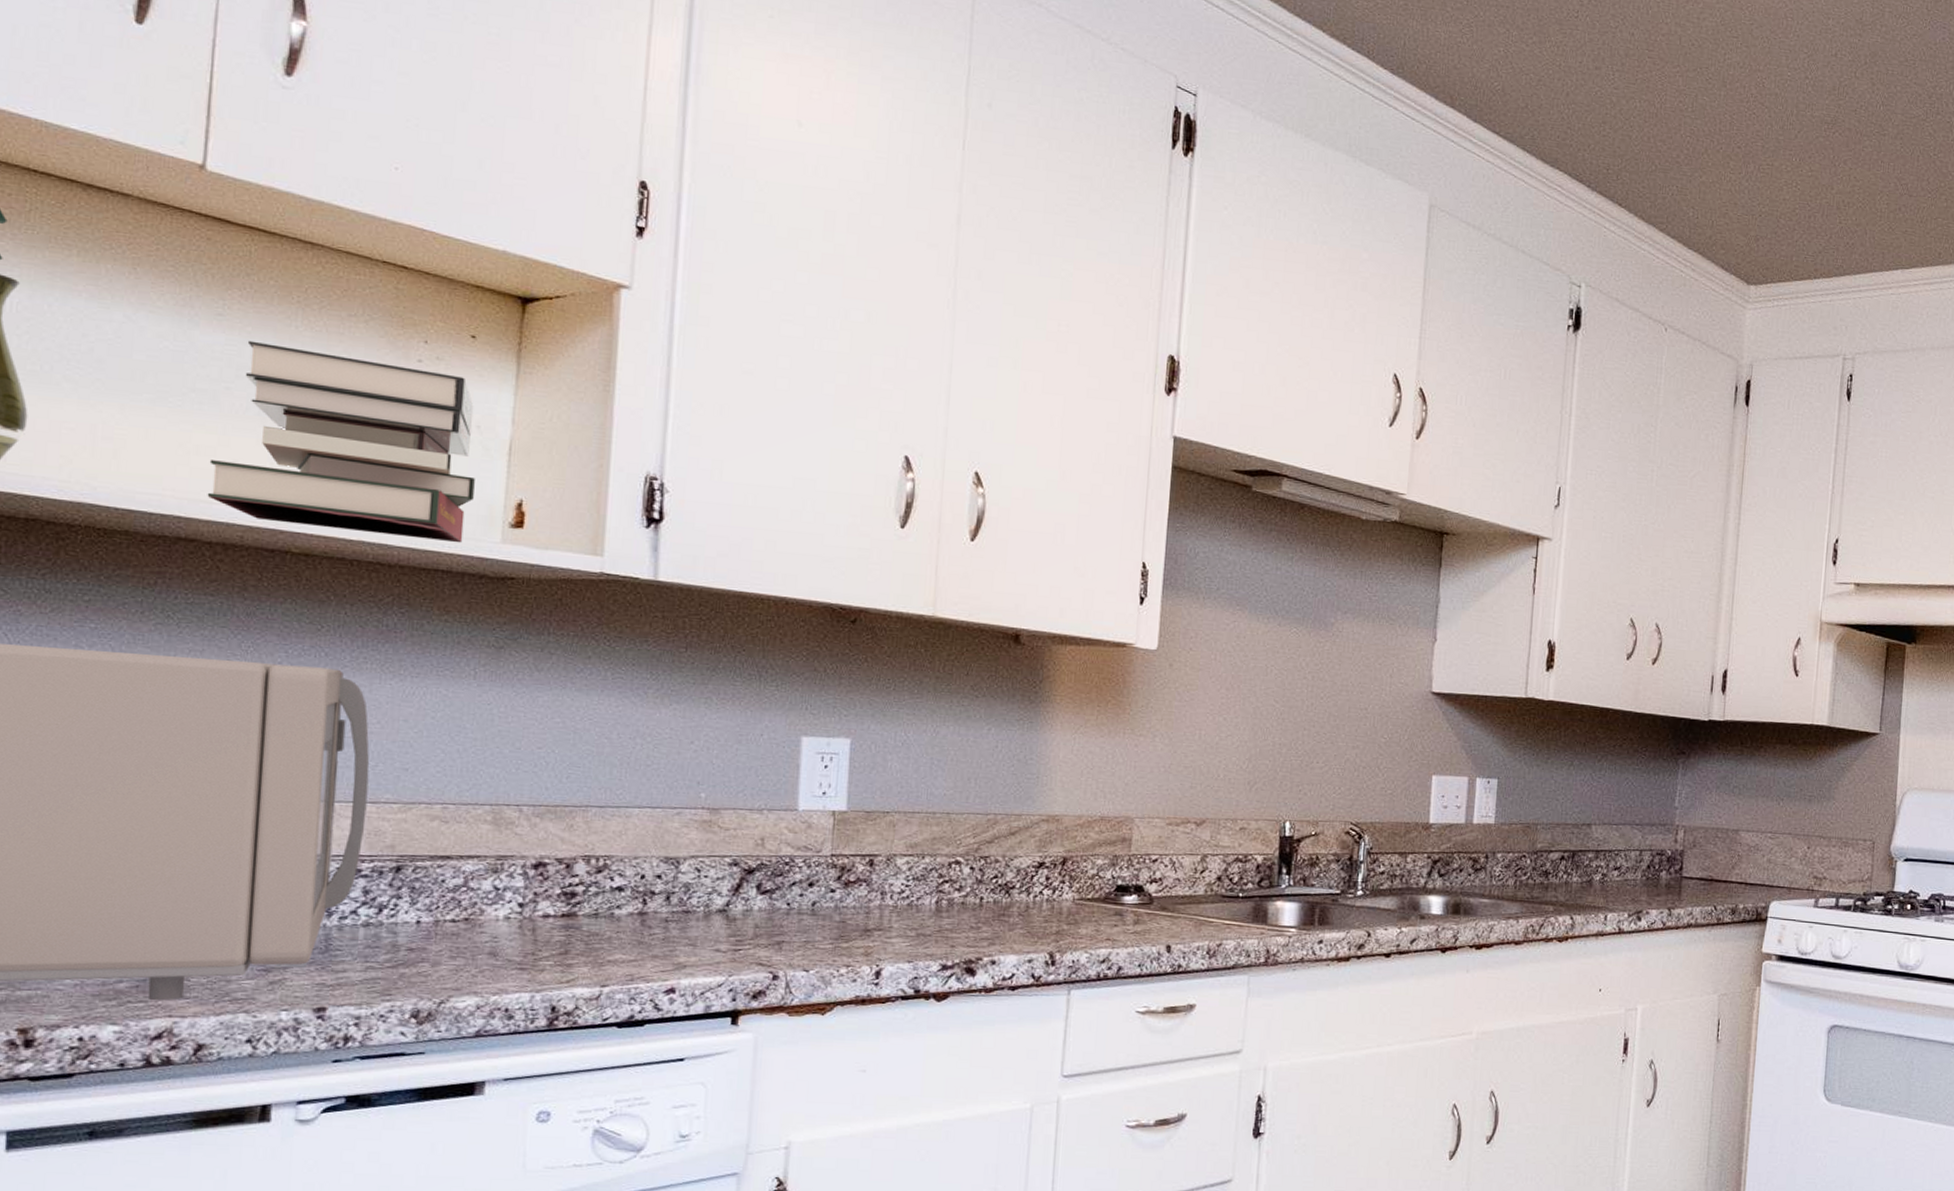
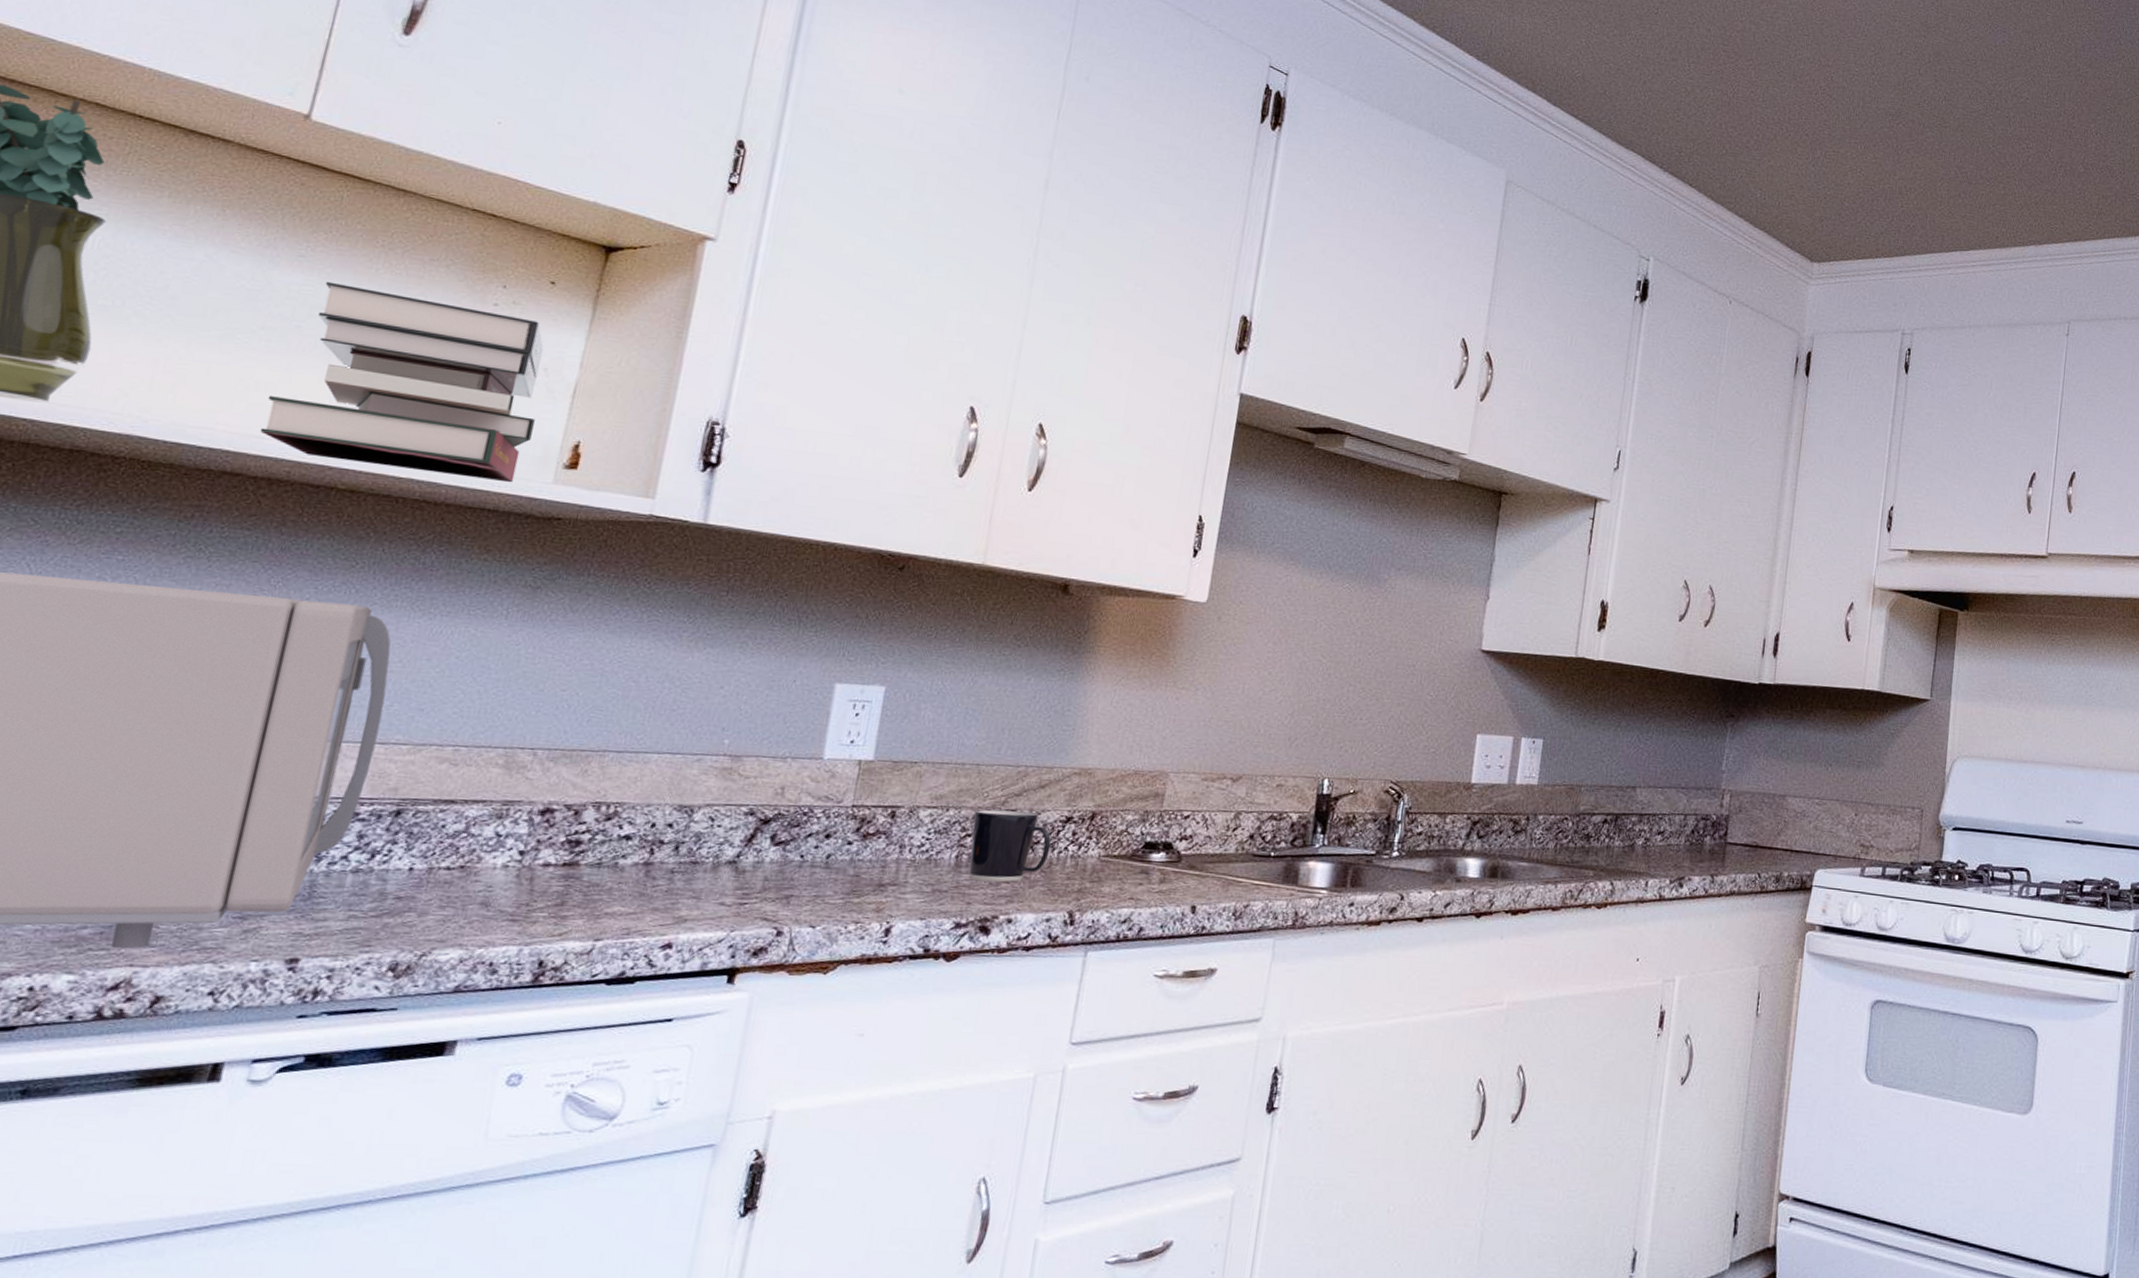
mug: none [948,856,1026,927] -> present [969,809,1052,883]

